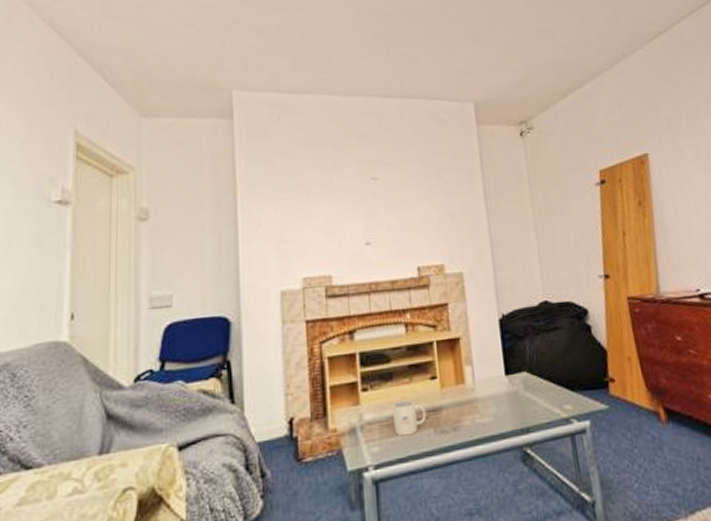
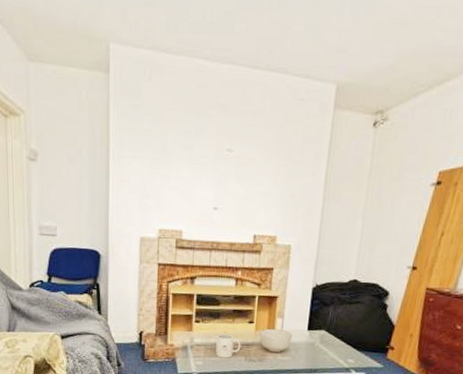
bowl: none [447,380,489,415] -> present [259,328,293,353]

